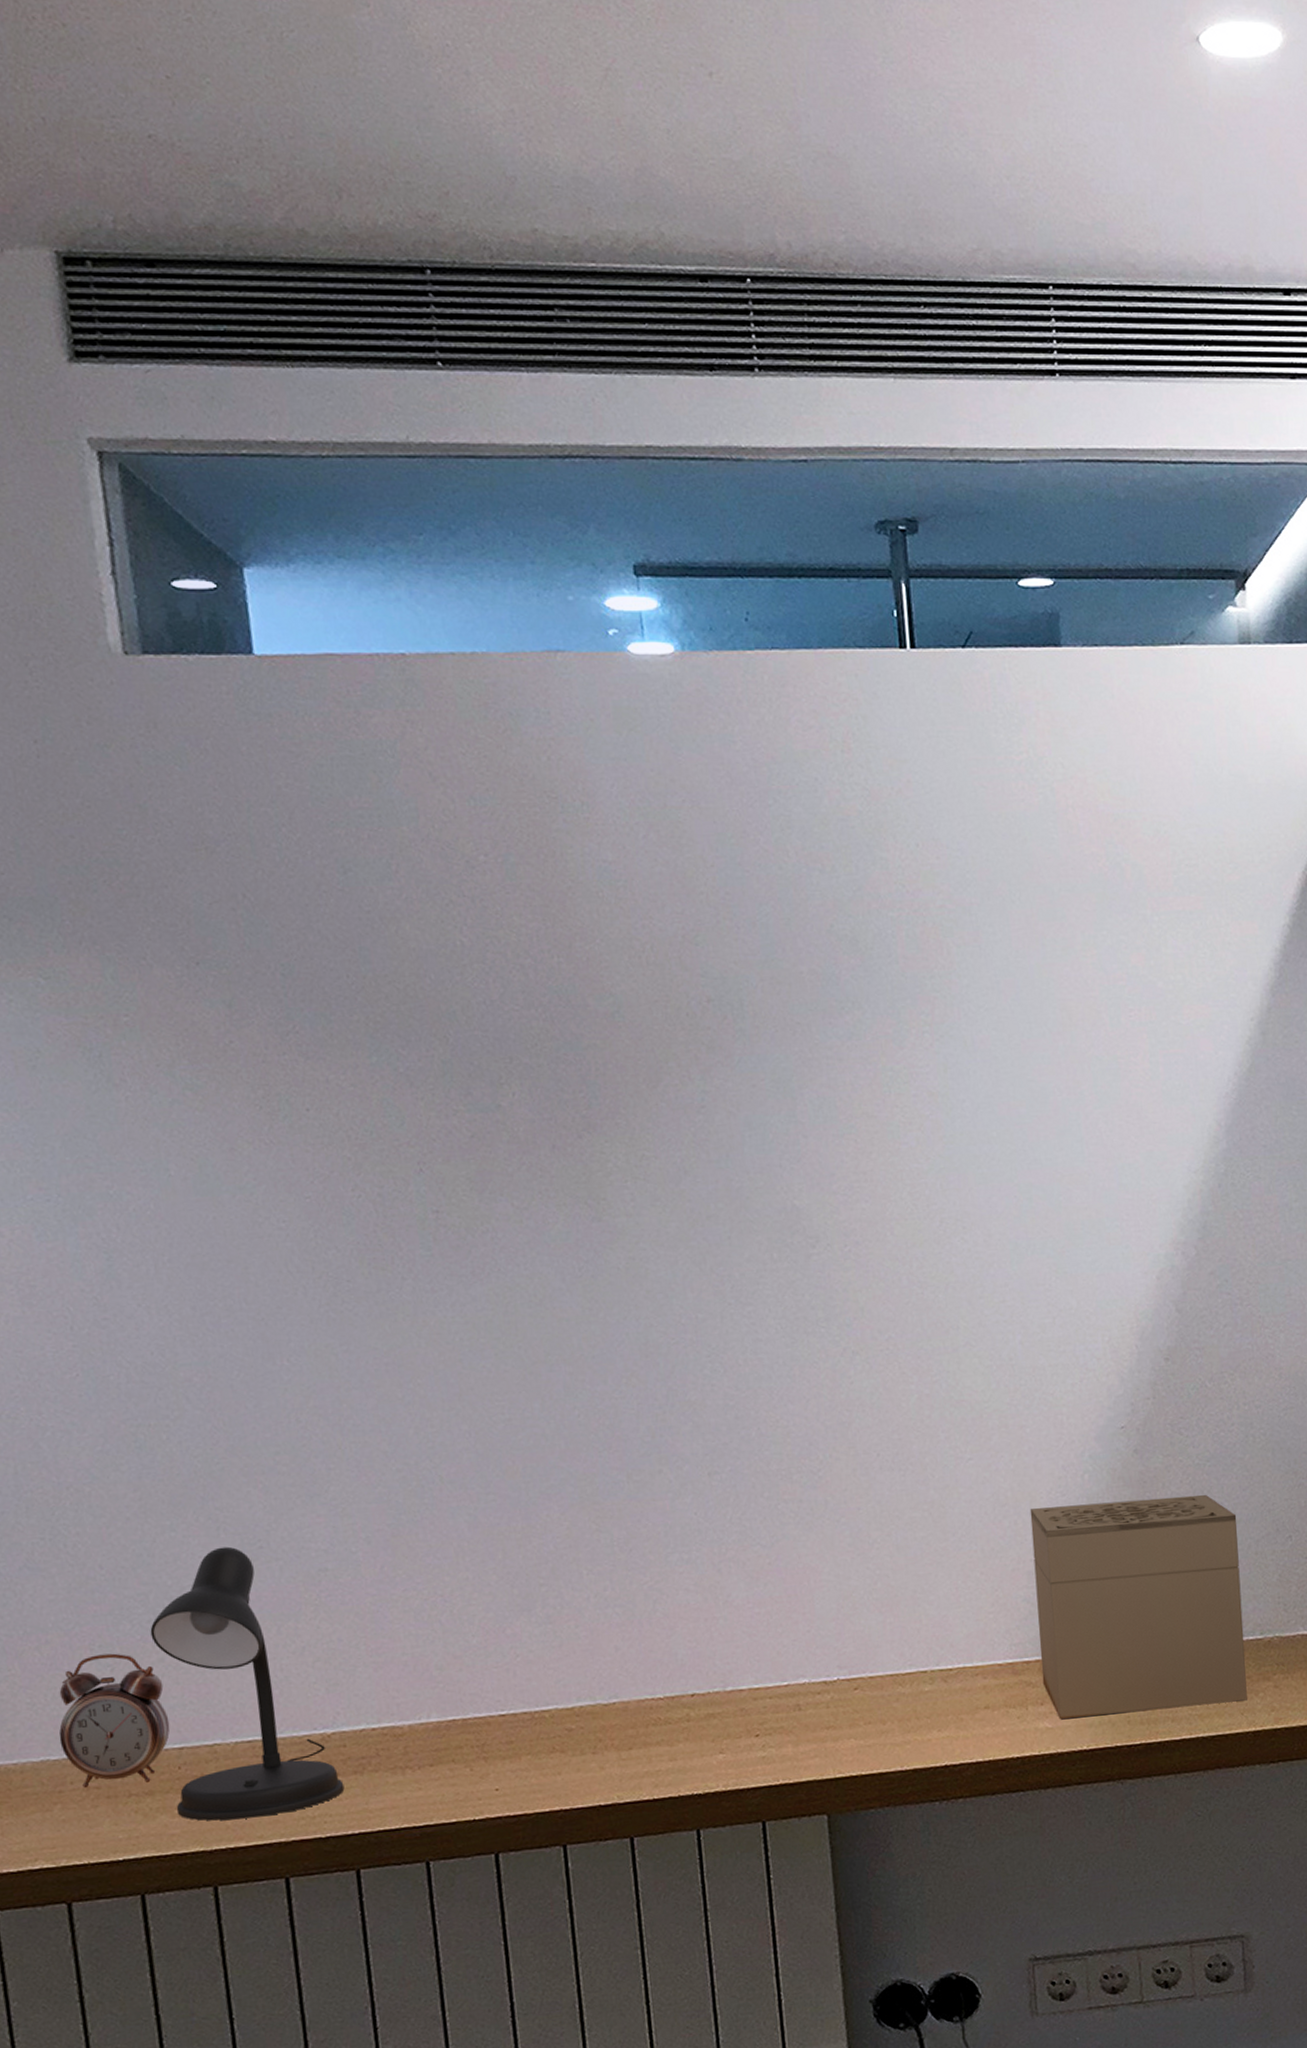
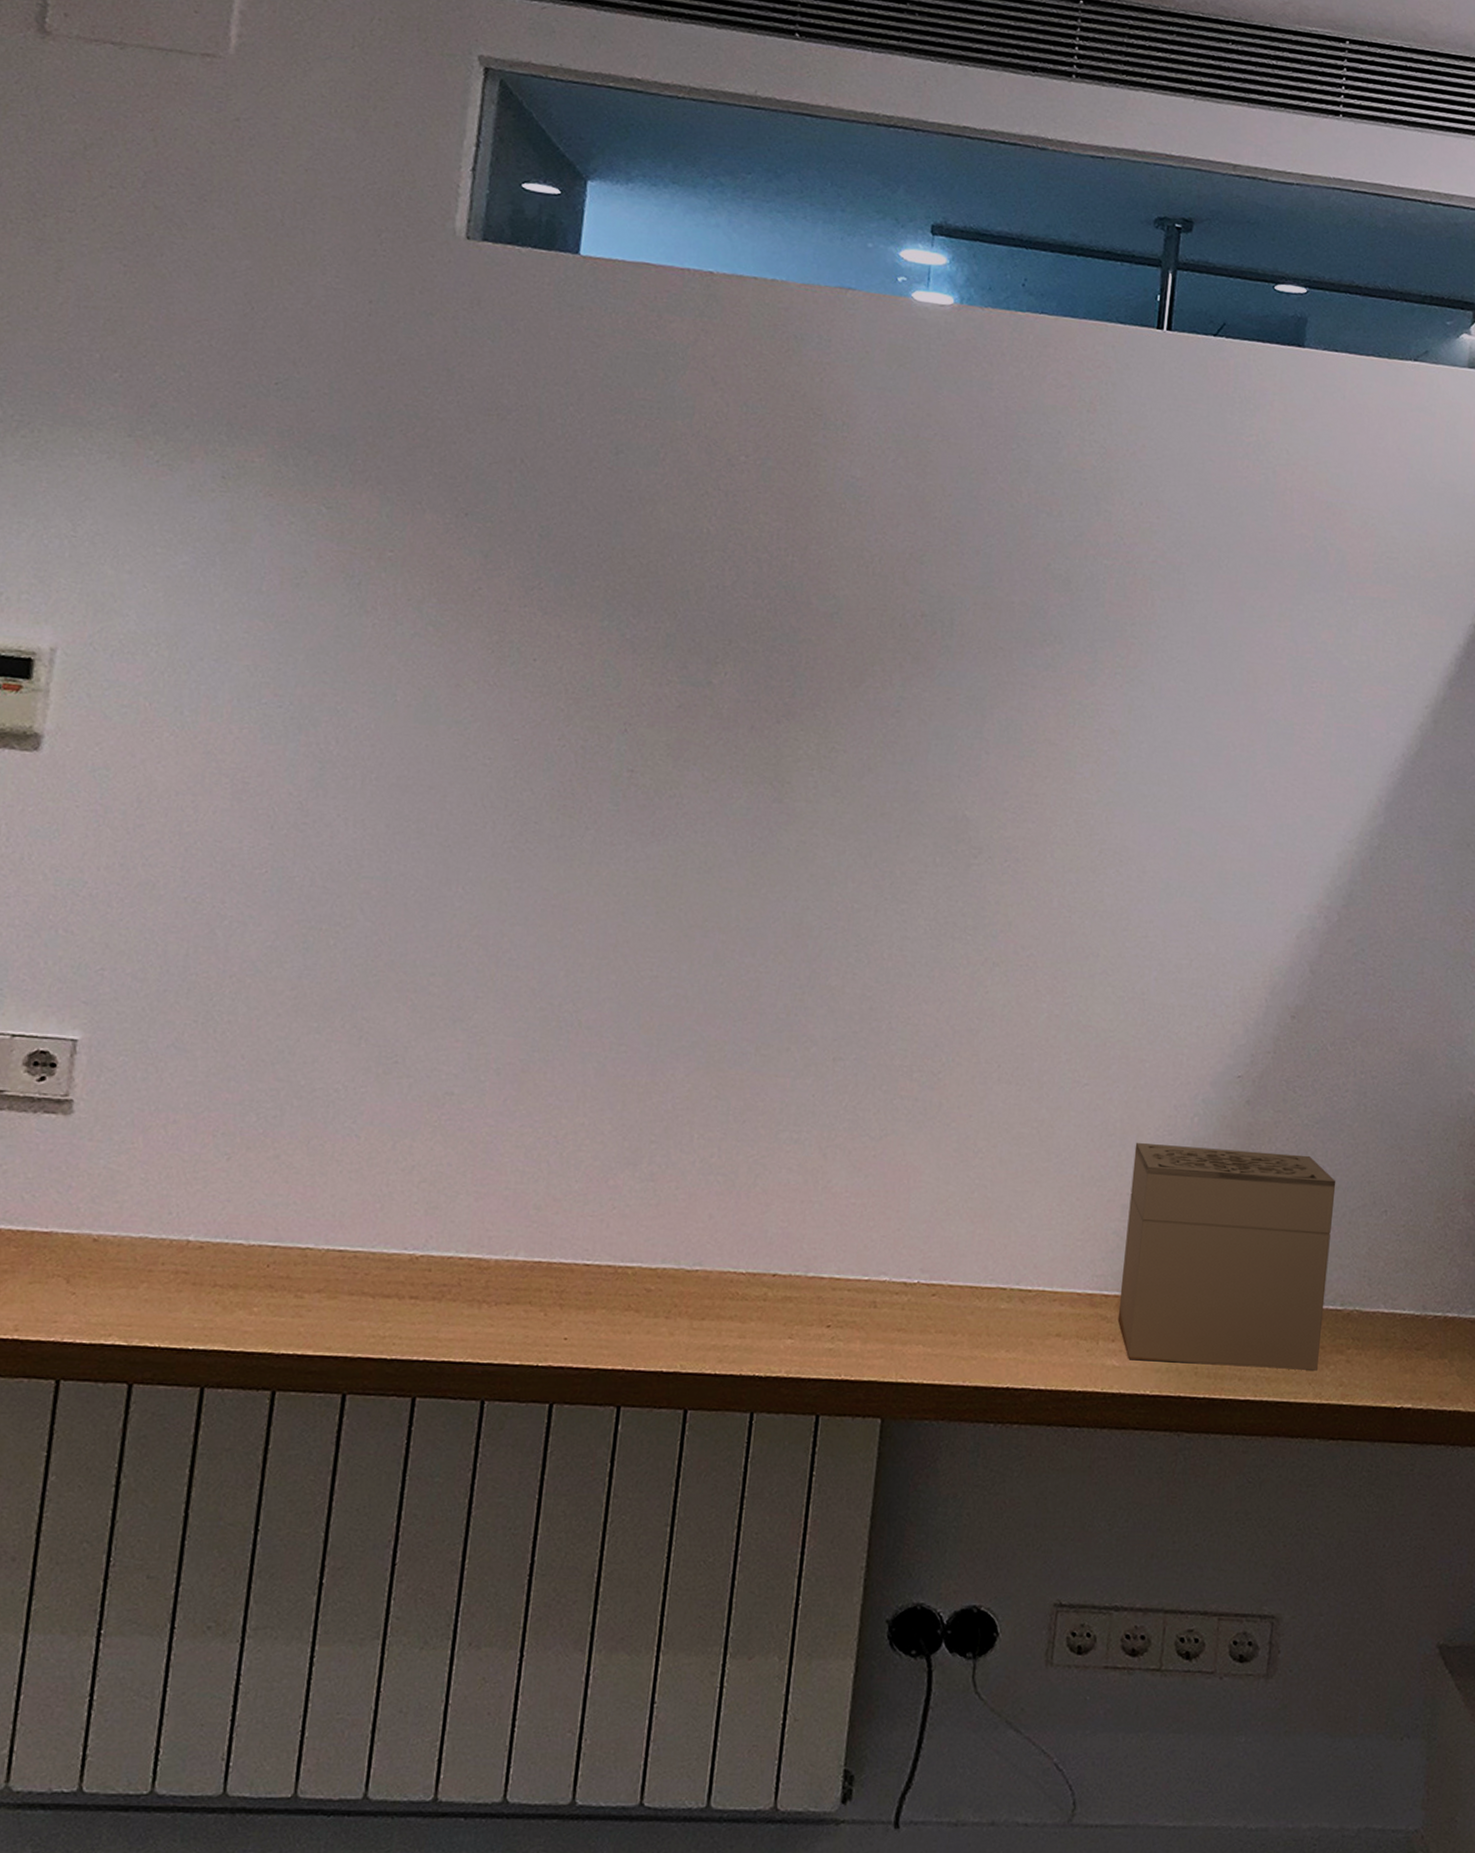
alarm clock: present [58,1653,170,1789] -> none [161,1141,273,1276]
desk lamp: present [150,1546,345,1821] -> none [255,1056,421,1329]

